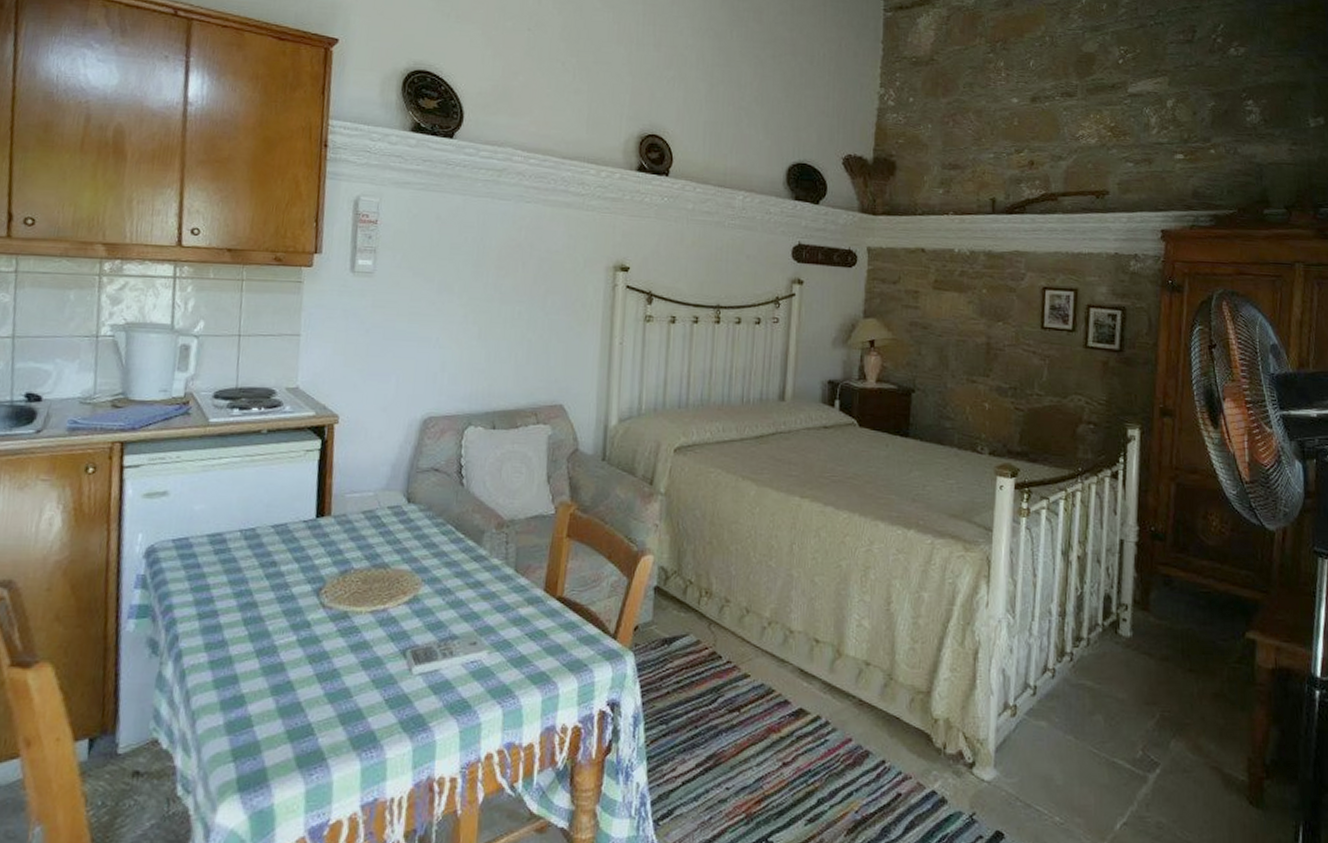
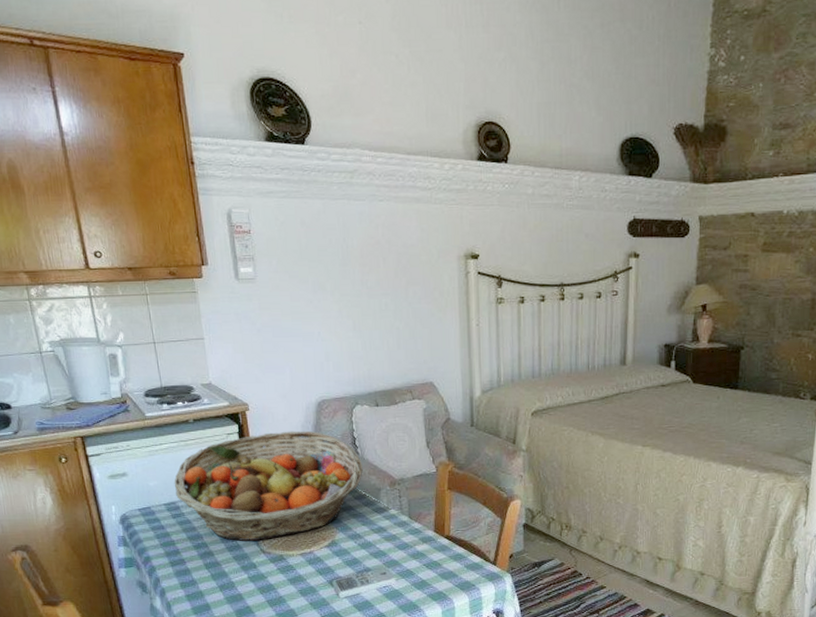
fruit basket: none [225,451,467,590] -> present [174,430,363,541]

